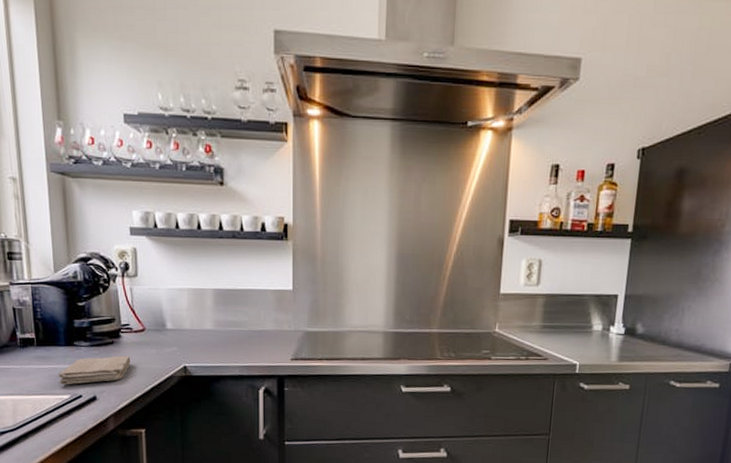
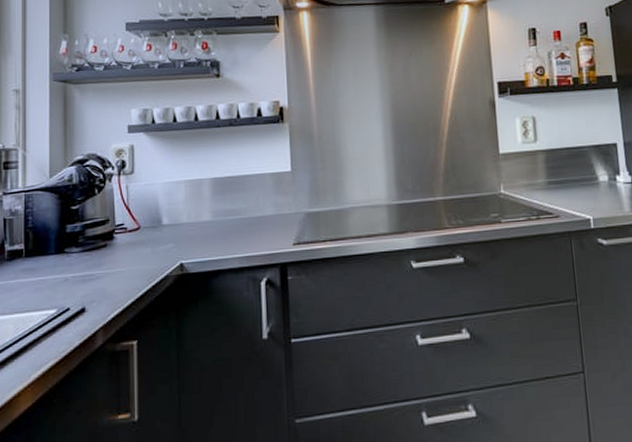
washcloth: present [58,355,131,385] -> none [45,258,124,299]

